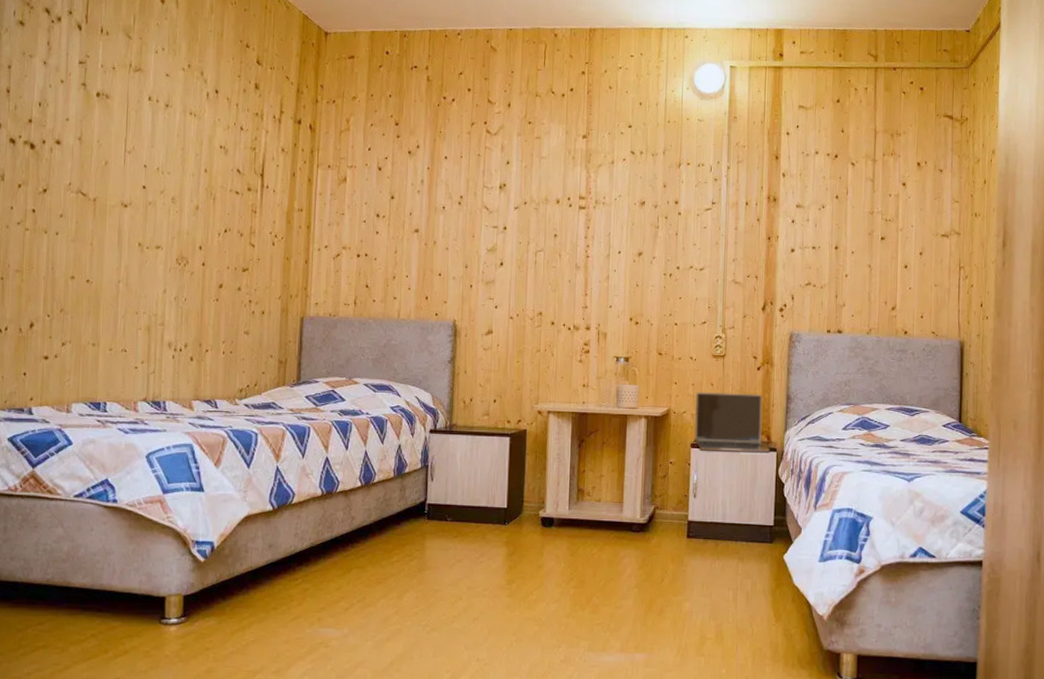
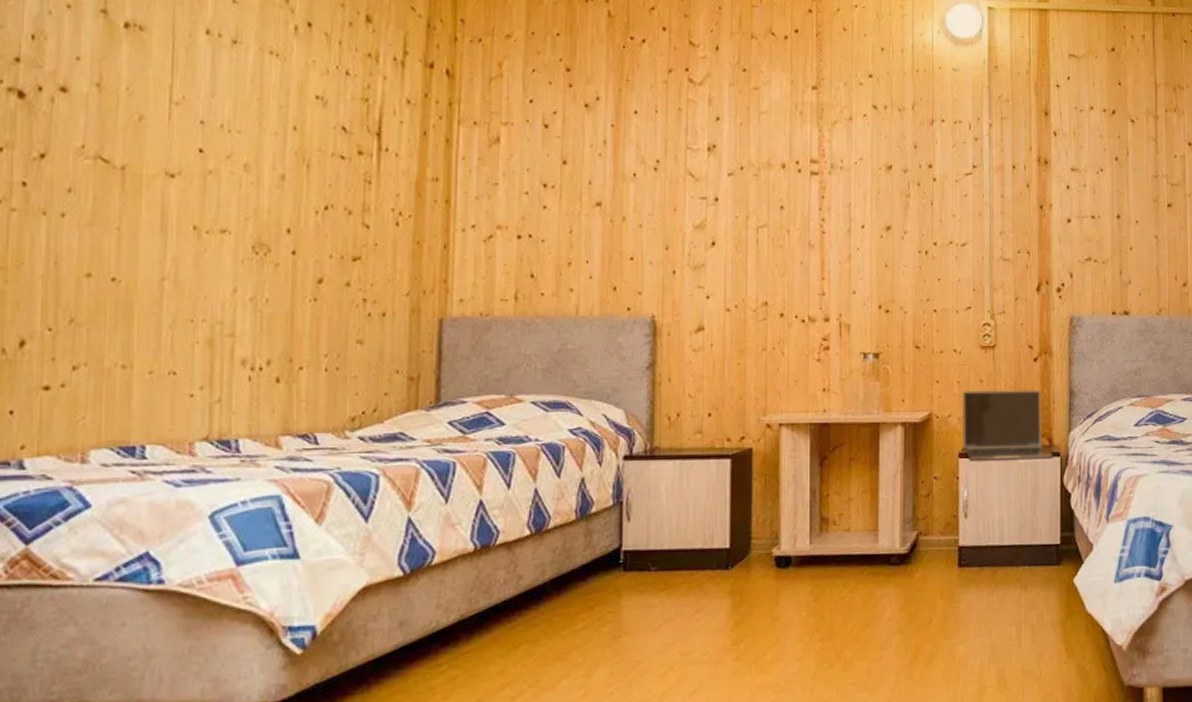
mug: present [616,384,640,409] -> none [865,385,894,416]

